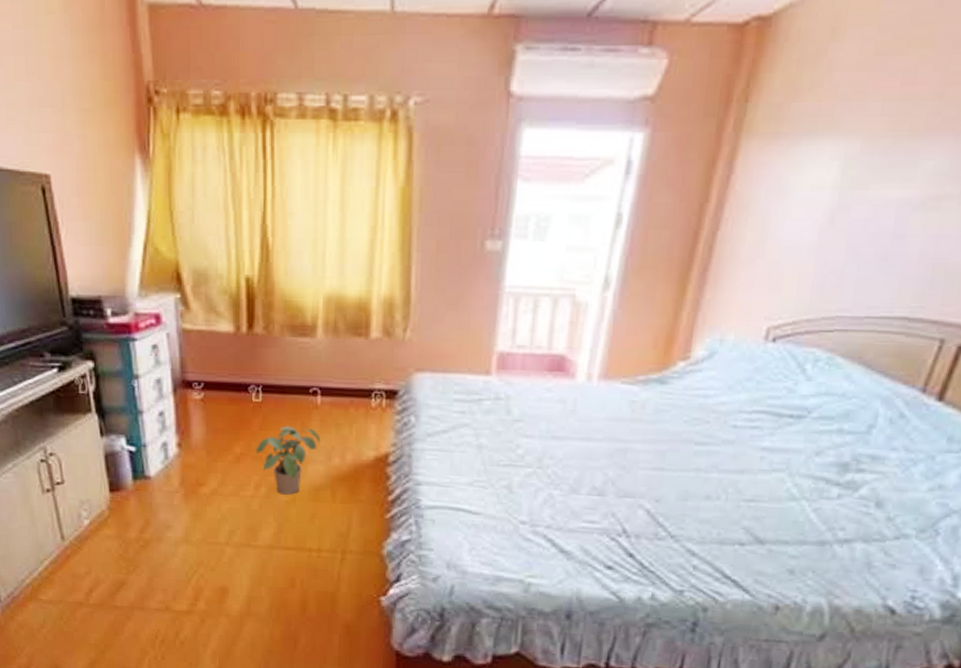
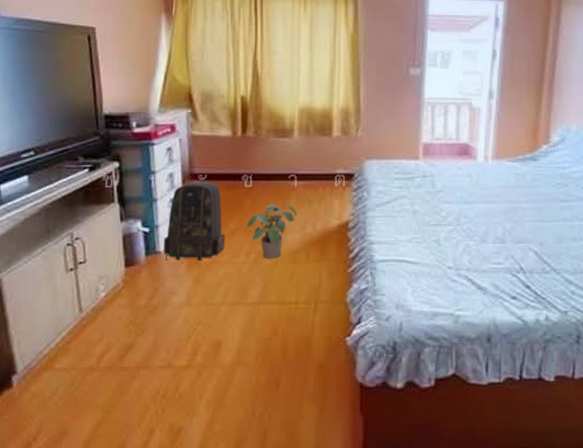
backpack: none [154,390,229,491] -> present [164,180,225,261]

